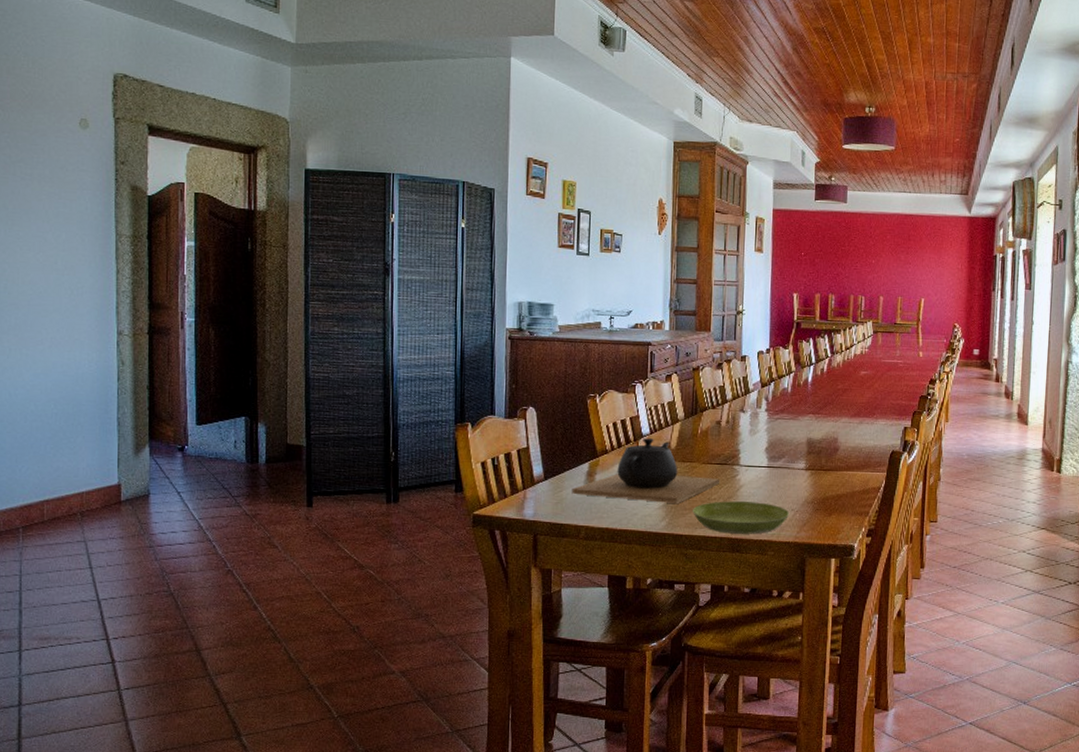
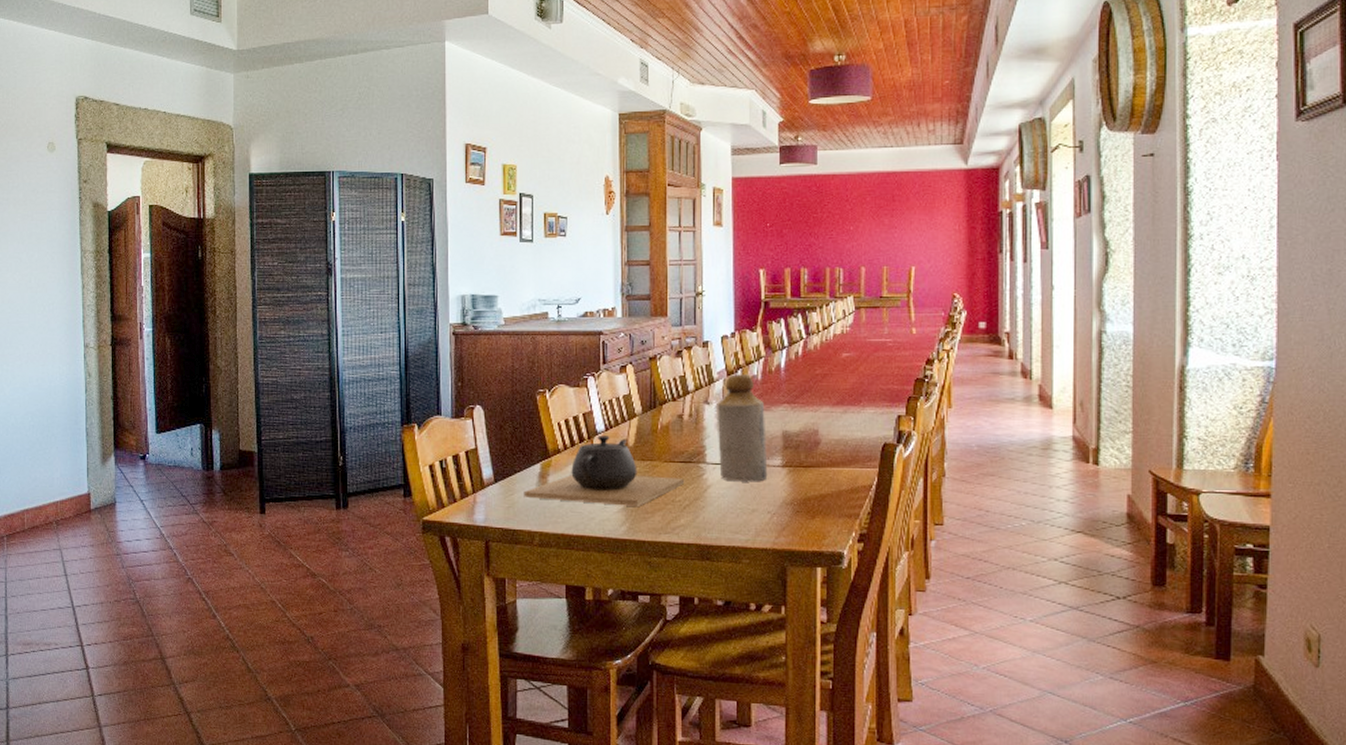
saucer: present [692,501,789,534] -> none [654,503,765,540]
bottle: none [751,386,793,483] -> present [717,374,768,482]

